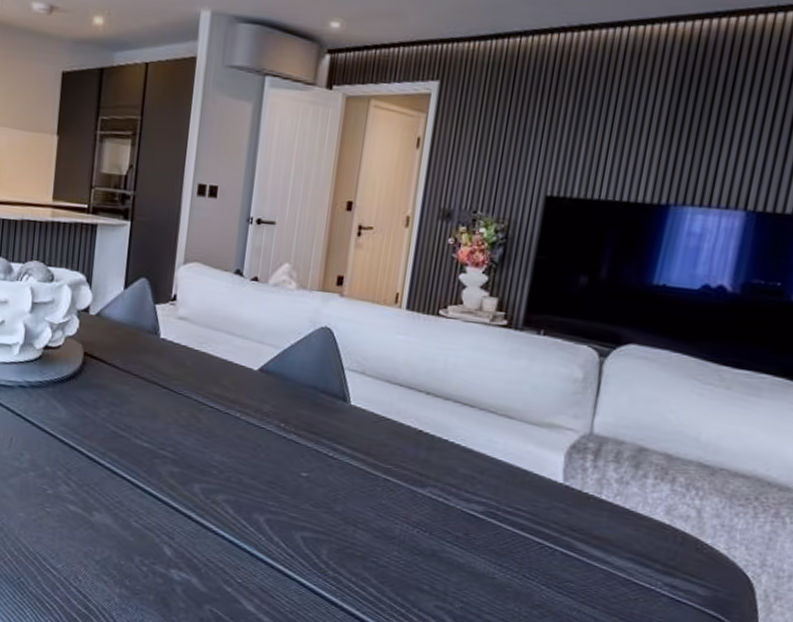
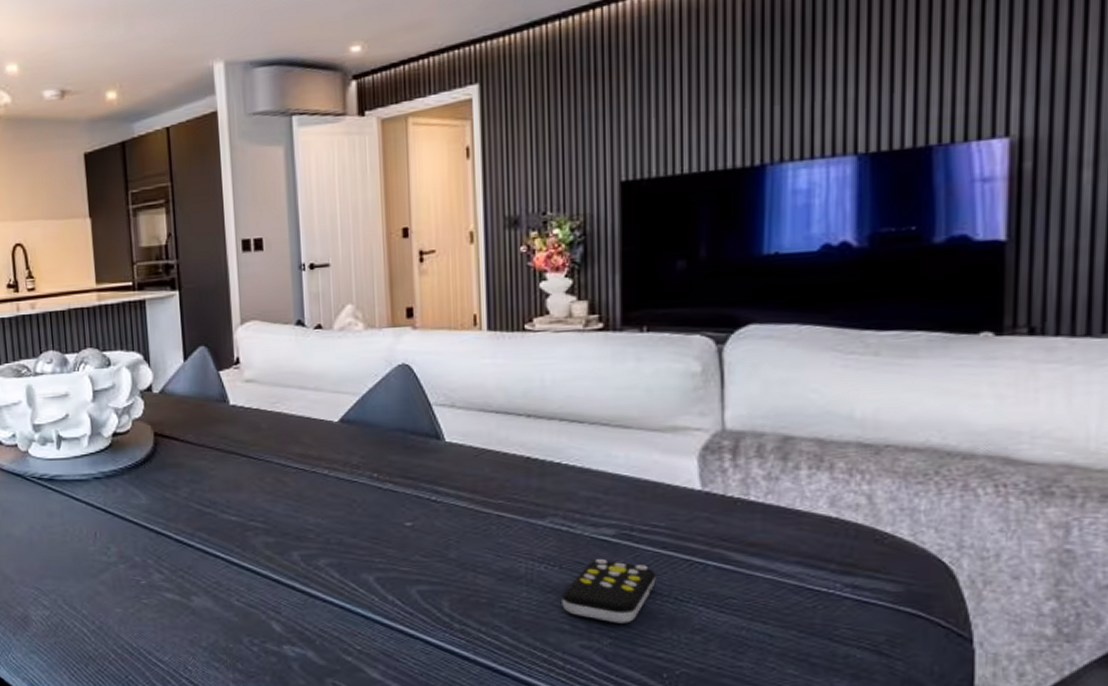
remote control: none [426,530,511,592] -> present [562,558,656,623]

